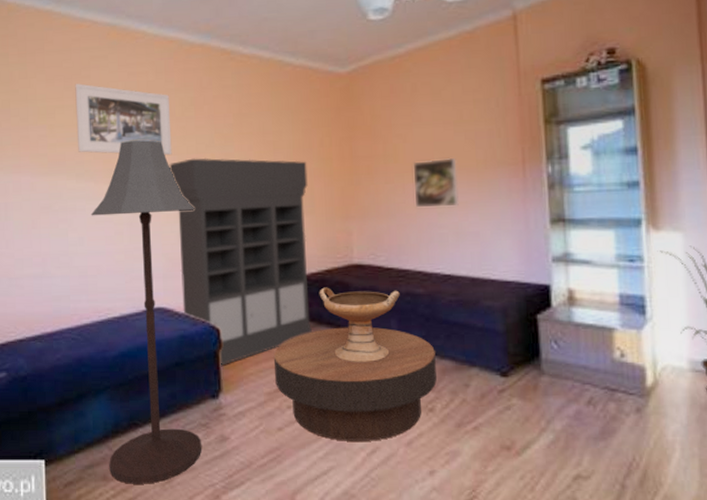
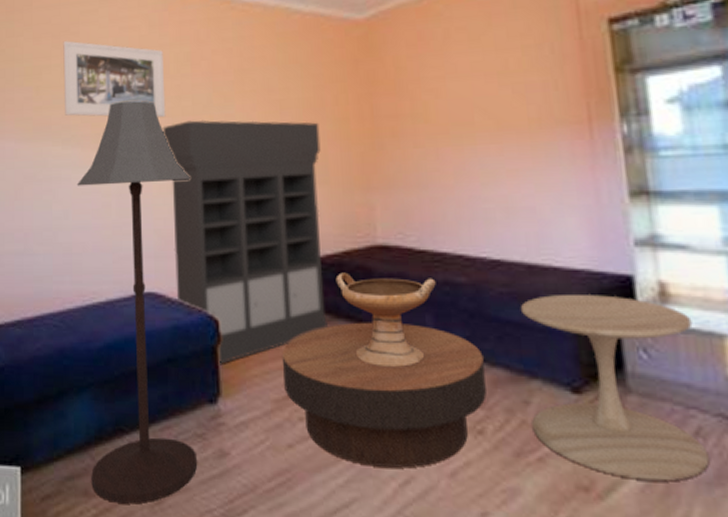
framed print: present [413,157,459,208] -> none [448,115,507,177]
side table: none [464,300,597,439] -> present [520,295,710,482]

